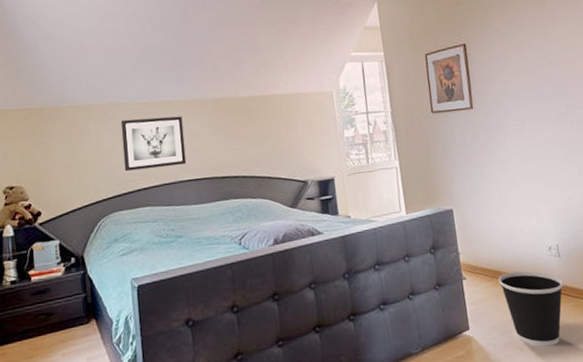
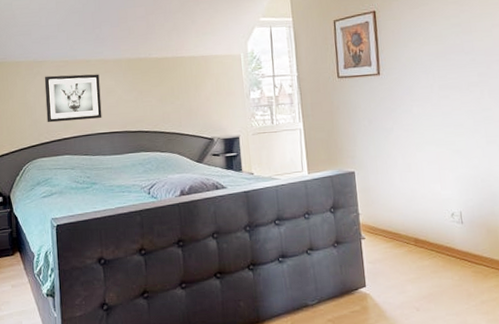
wastebasket: present [498,271,564,347] -> none [397,234,465,309]

